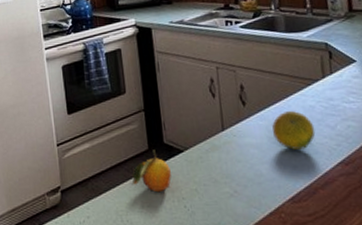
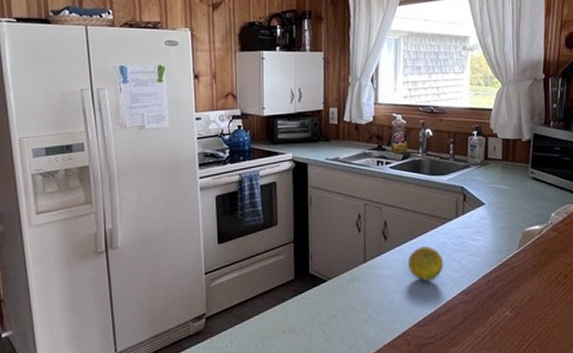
fruit: present [131,149,171,193] -> none [276,279,313,319]

